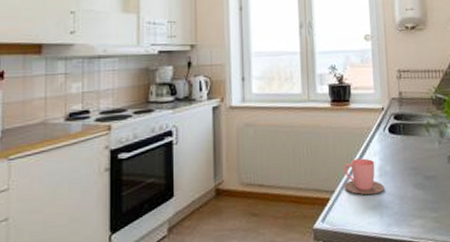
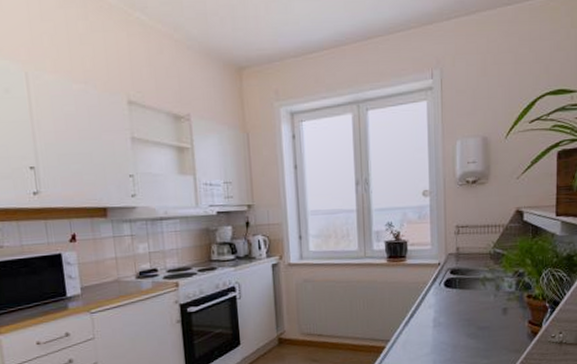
cup: present [344,158,384,195] -> none [399,310,438,344]

